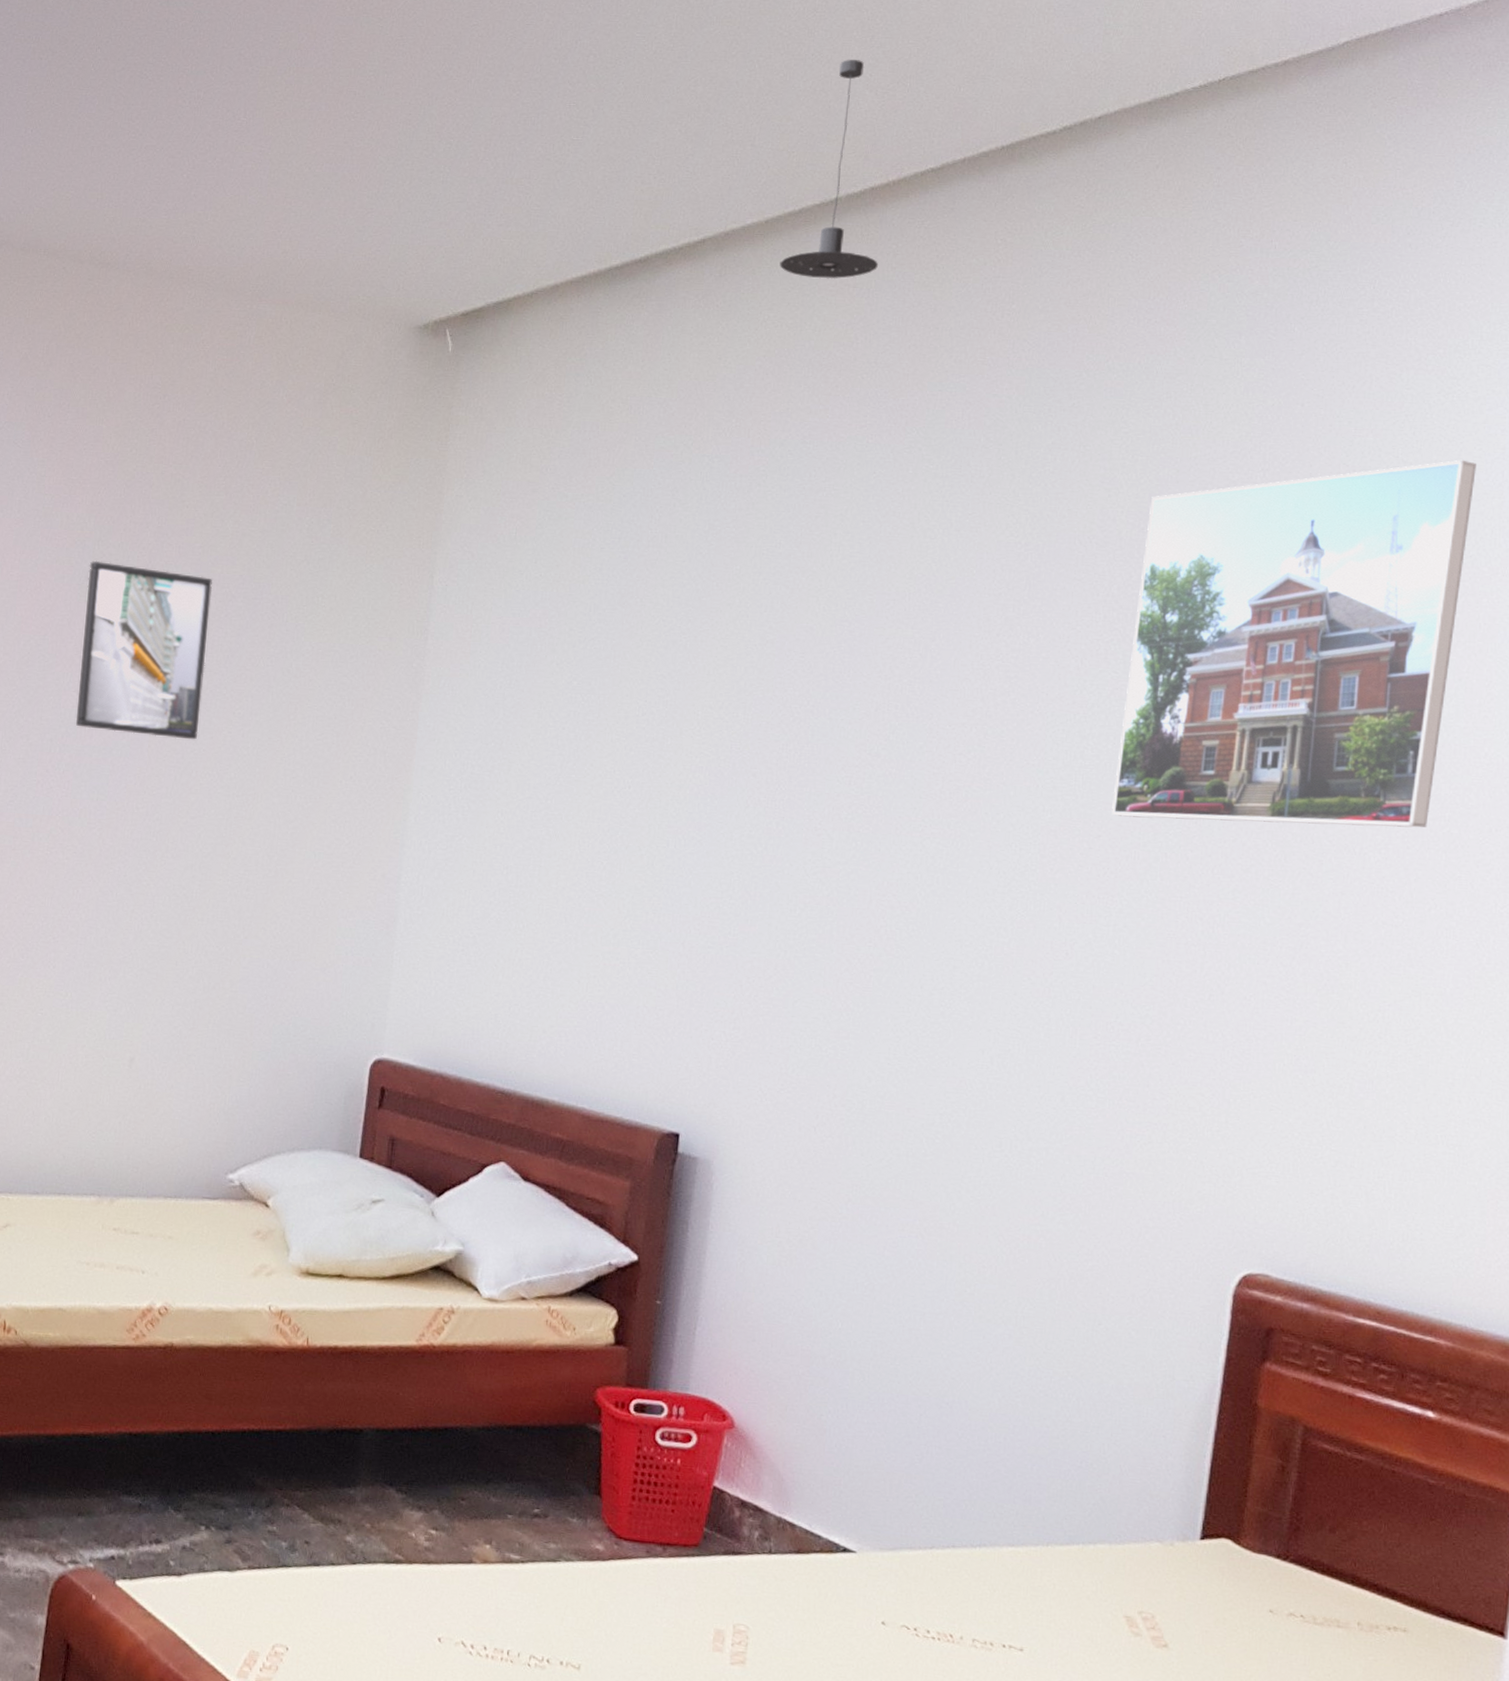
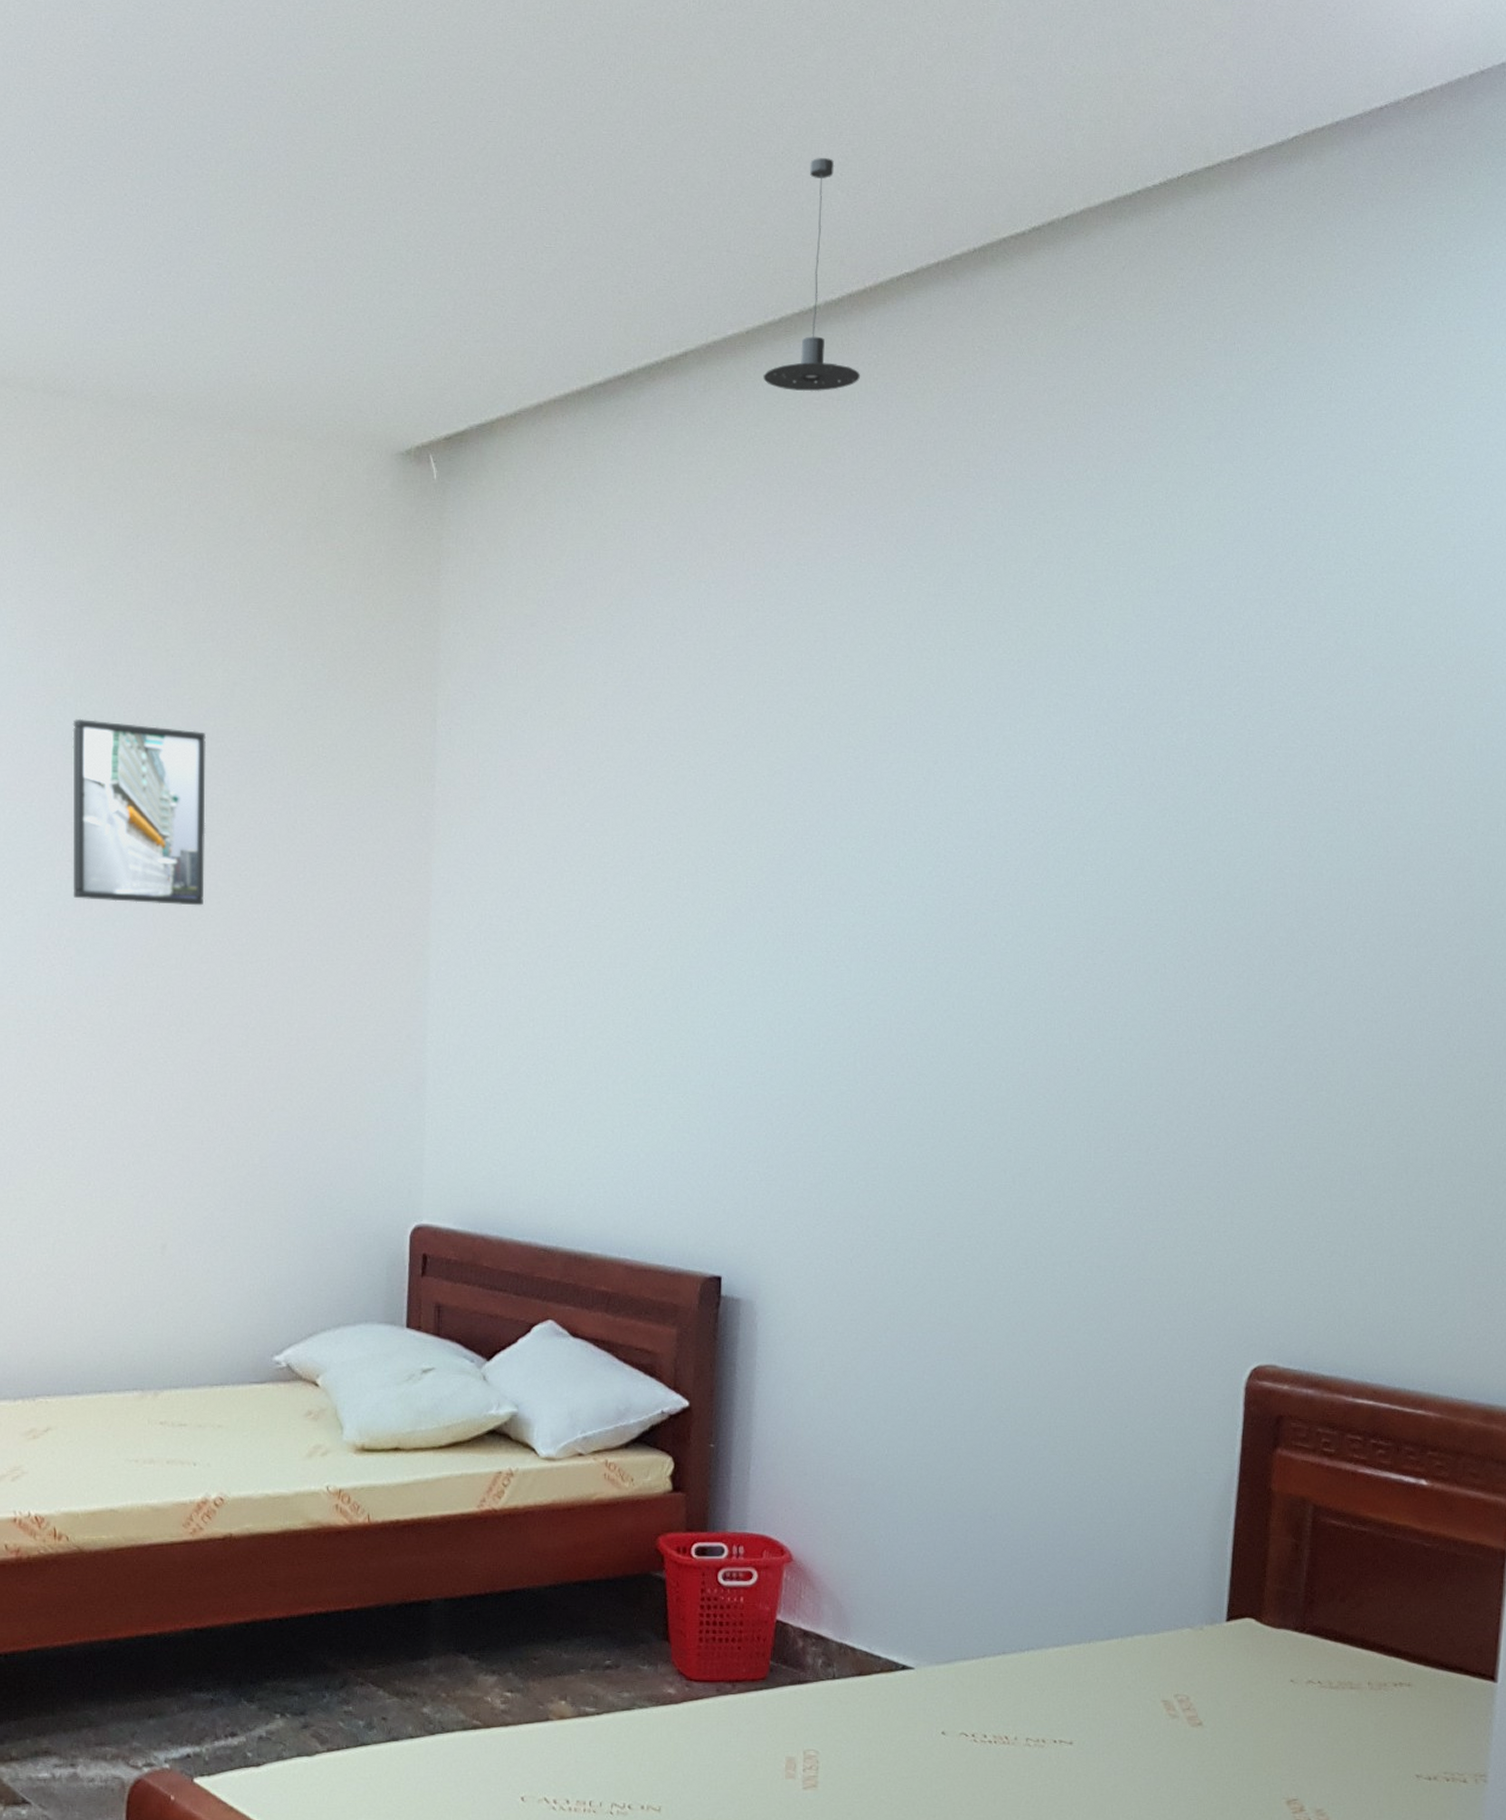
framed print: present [1112,459,1476,828] -> none [1113,560,1430,930]

